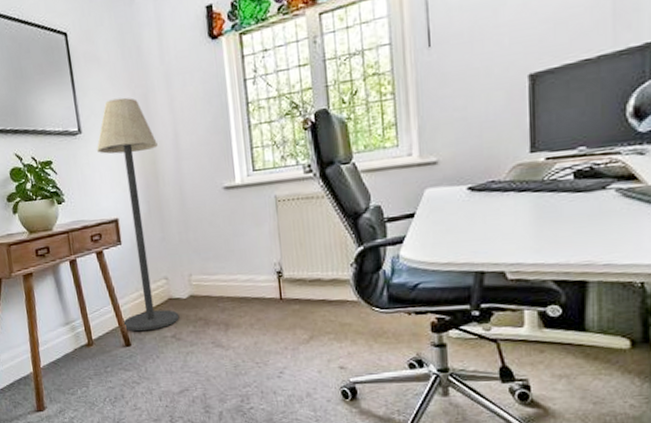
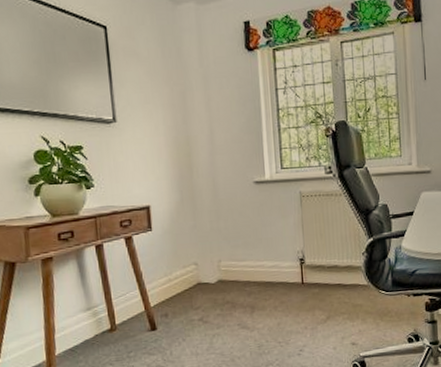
floor lamp: present [97,97,179,332] -> none [132,92,207,316]

